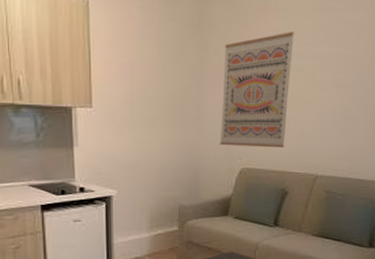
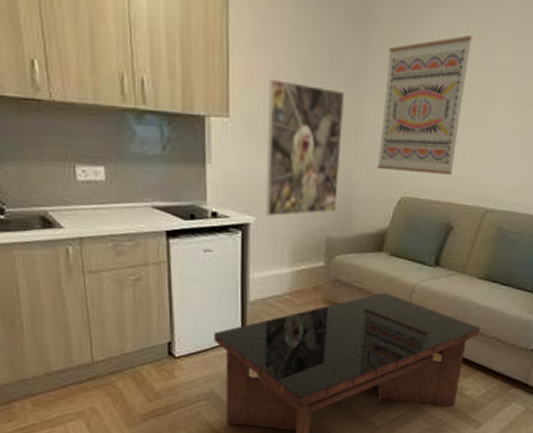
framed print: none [124,75,188,189] -> present [265,79,344,216]

